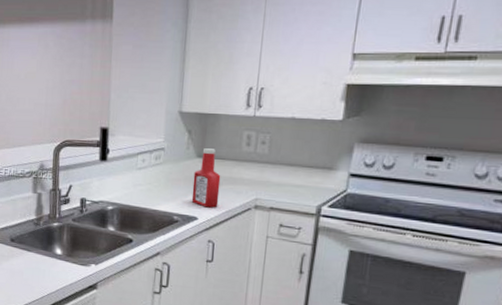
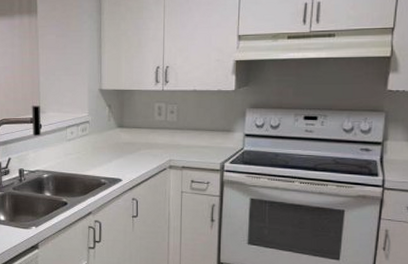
ketchup bottle: present [191,148,221,208] -> none [115,120,139,170]

